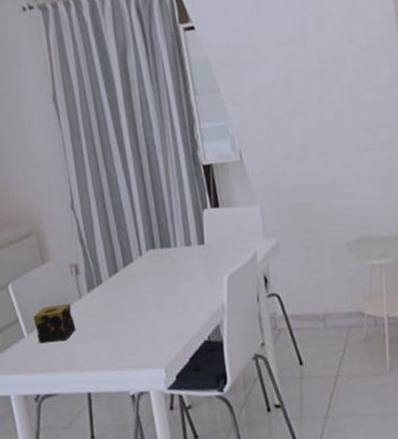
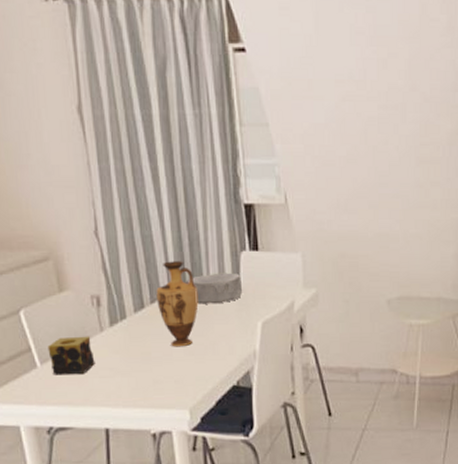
vase: none [128,224,167,307] -> present [156,261,199,347]
bowl: none [154,230,208,264] -> present [185,273,243,304]

